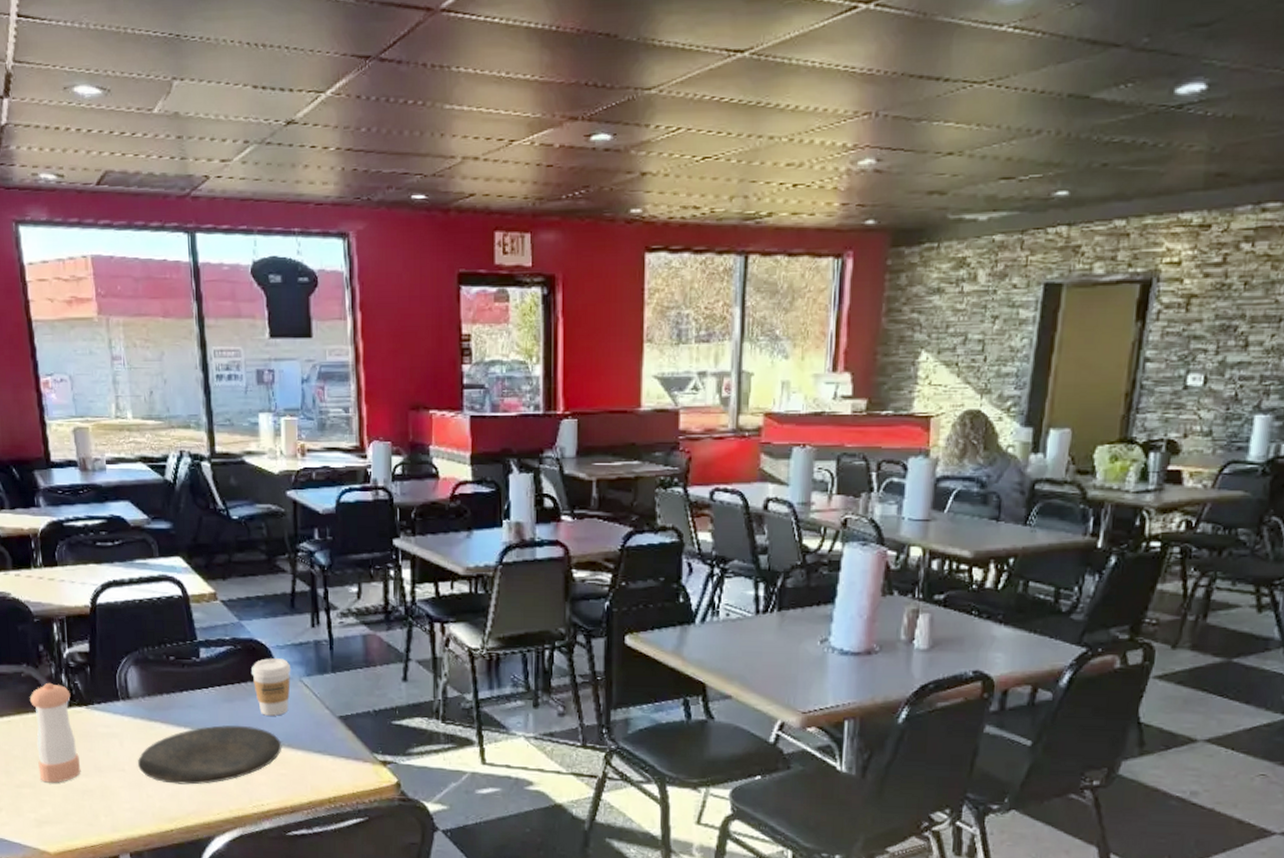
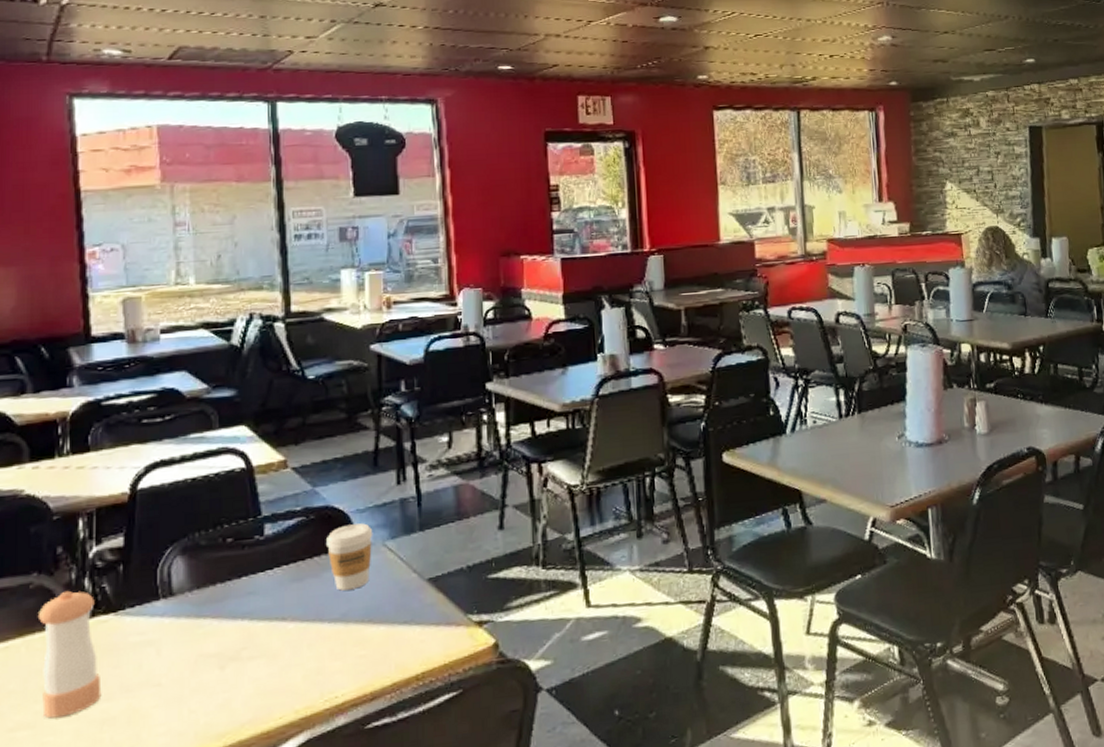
plate: present [138,725,282,785] -> none [179,605,362,691]

